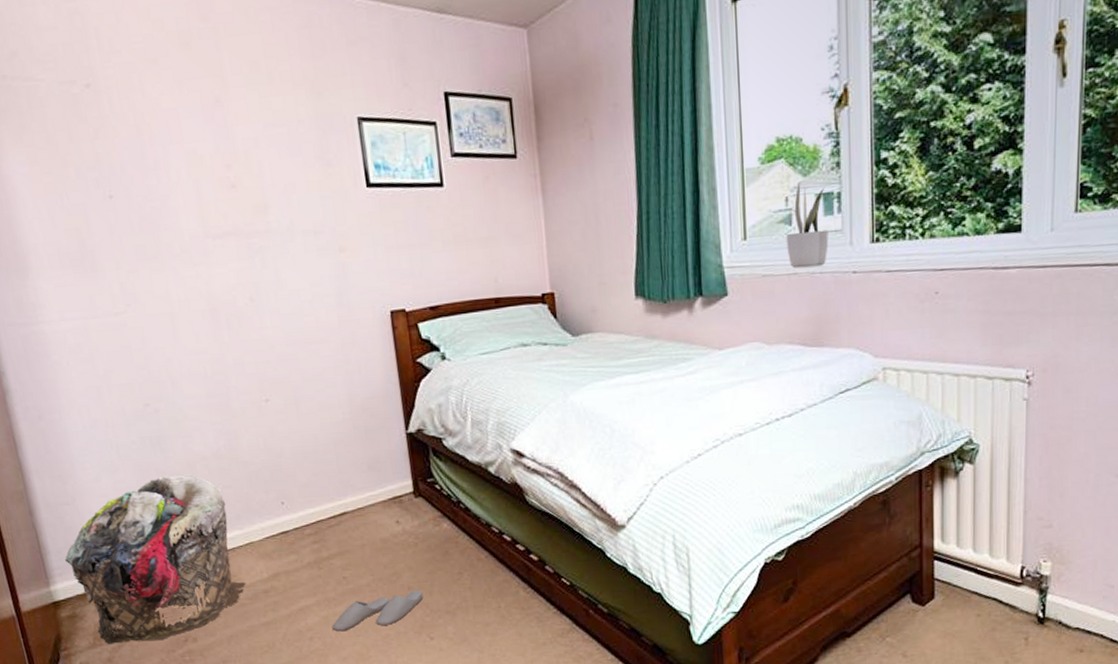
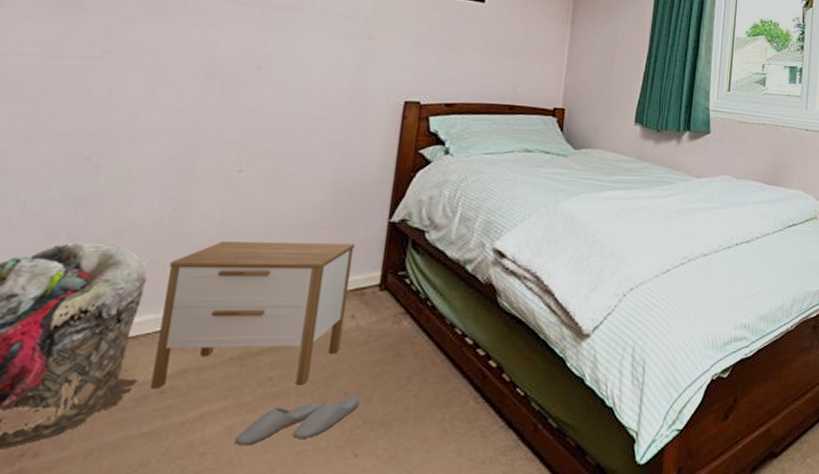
nightstand: none [238,457,395,590] -> present [150,242,355,390]
potted plant: present [786,181,829,269] -> none [759,54,792,121]

